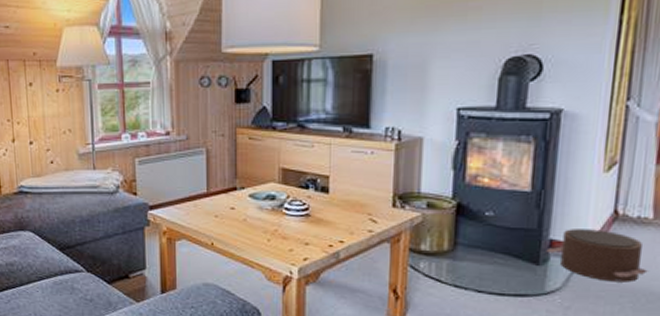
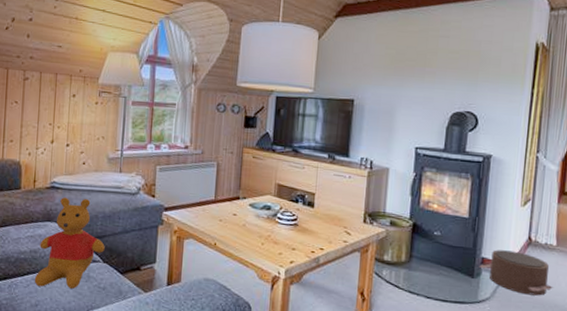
teddy bear: none [14,202,87,302] -> present [34,197,105,289]

